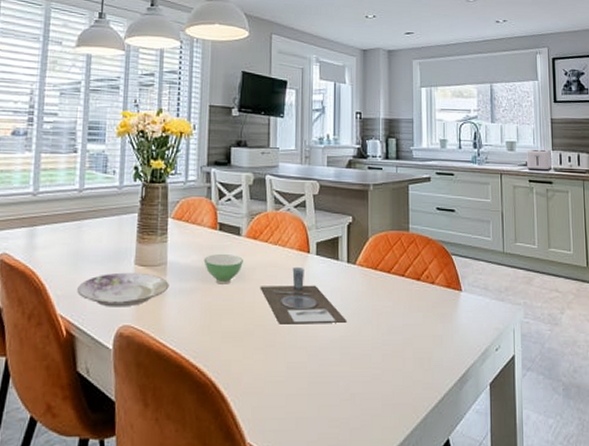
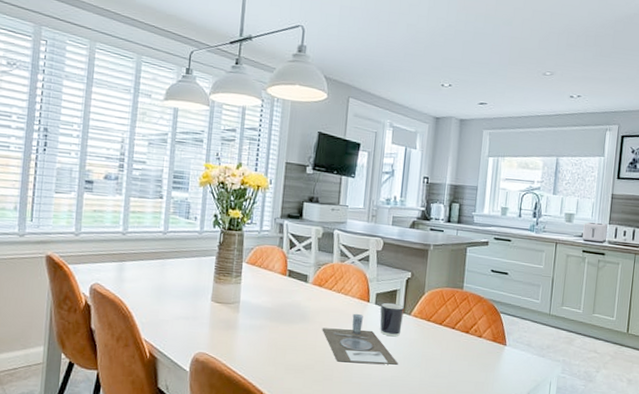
plate: present [77,272,169,307] -> none [160,307,241,337]
bowl: present [203,254,243,284] -> none [272,297,308,324]
mug: none [321,252,349,290] -> present [379,302,405,337]

